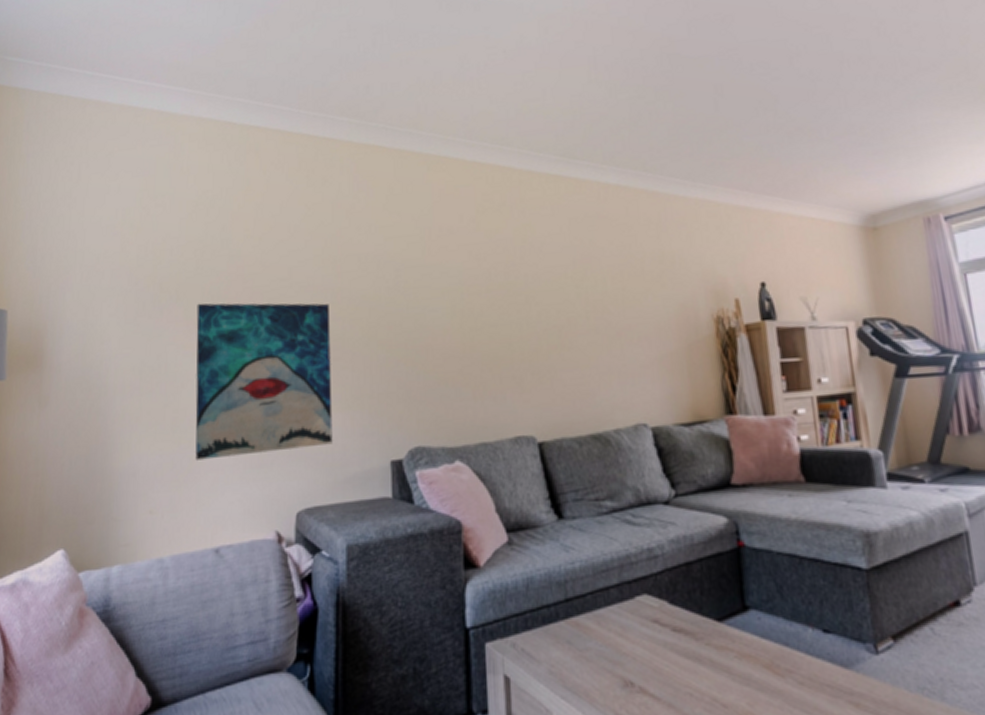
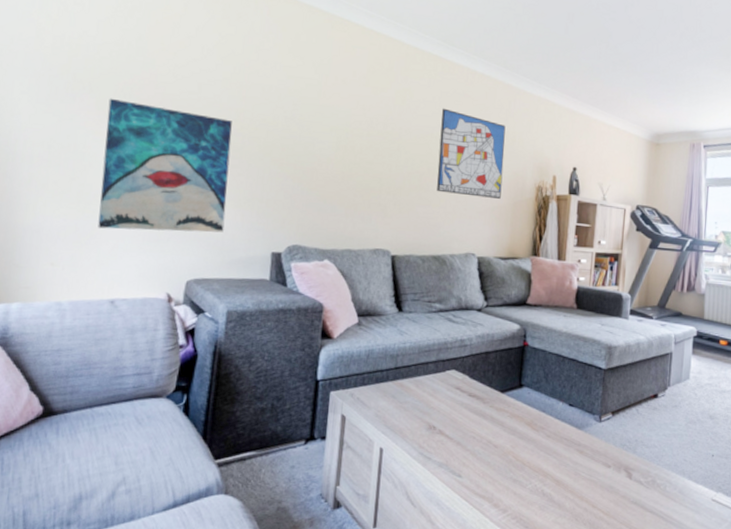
wall art: none [573,238,669,348] -> present [437,108,506,199]

